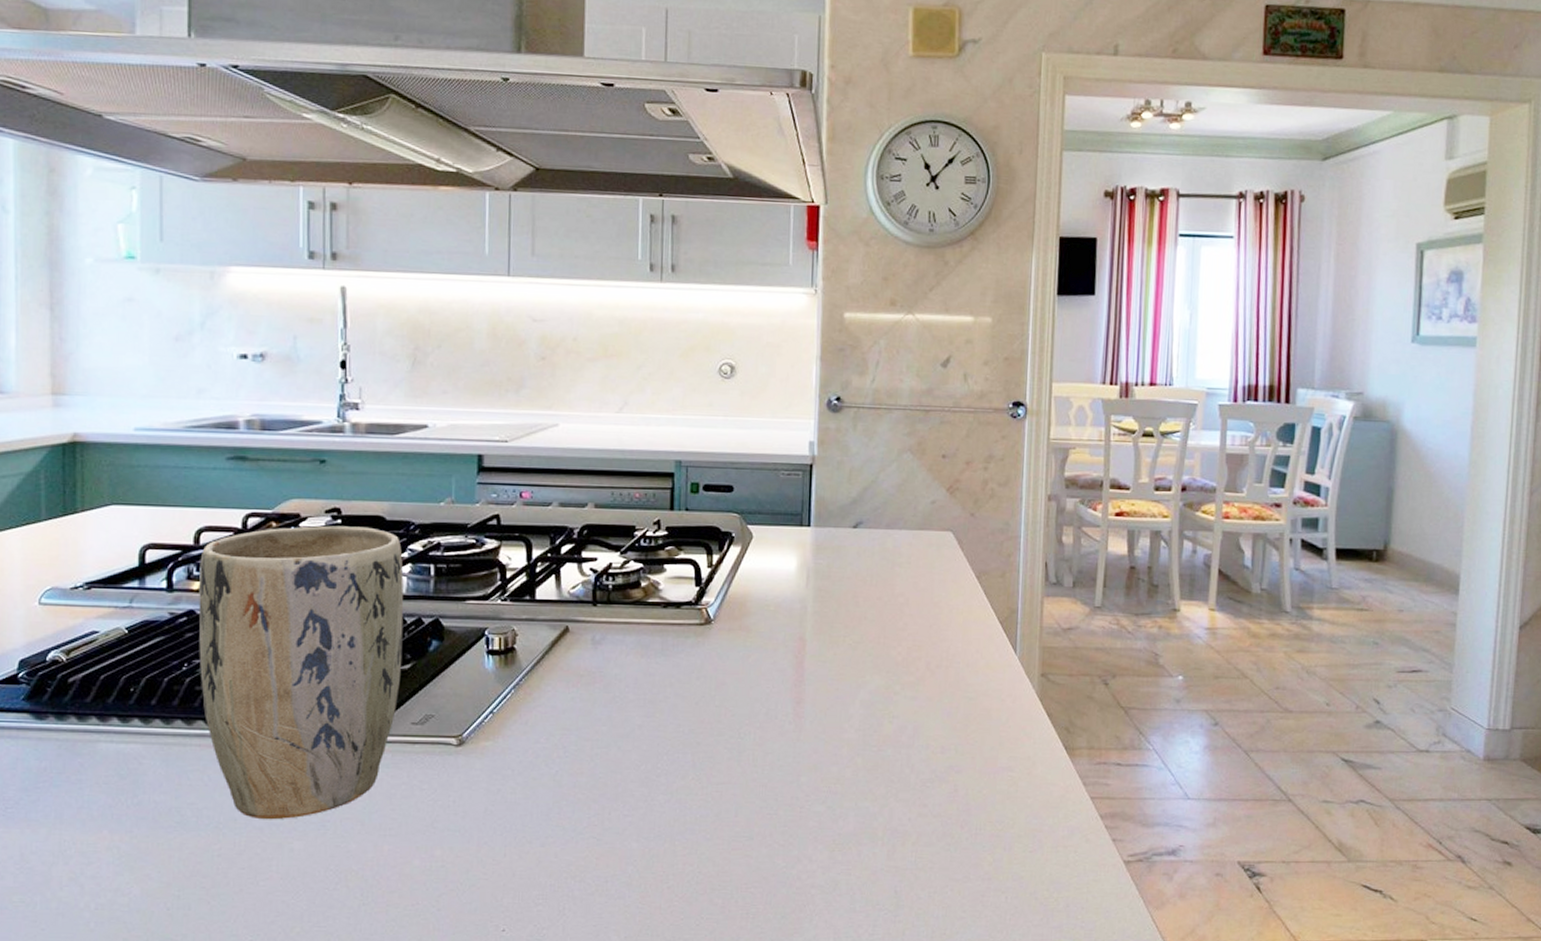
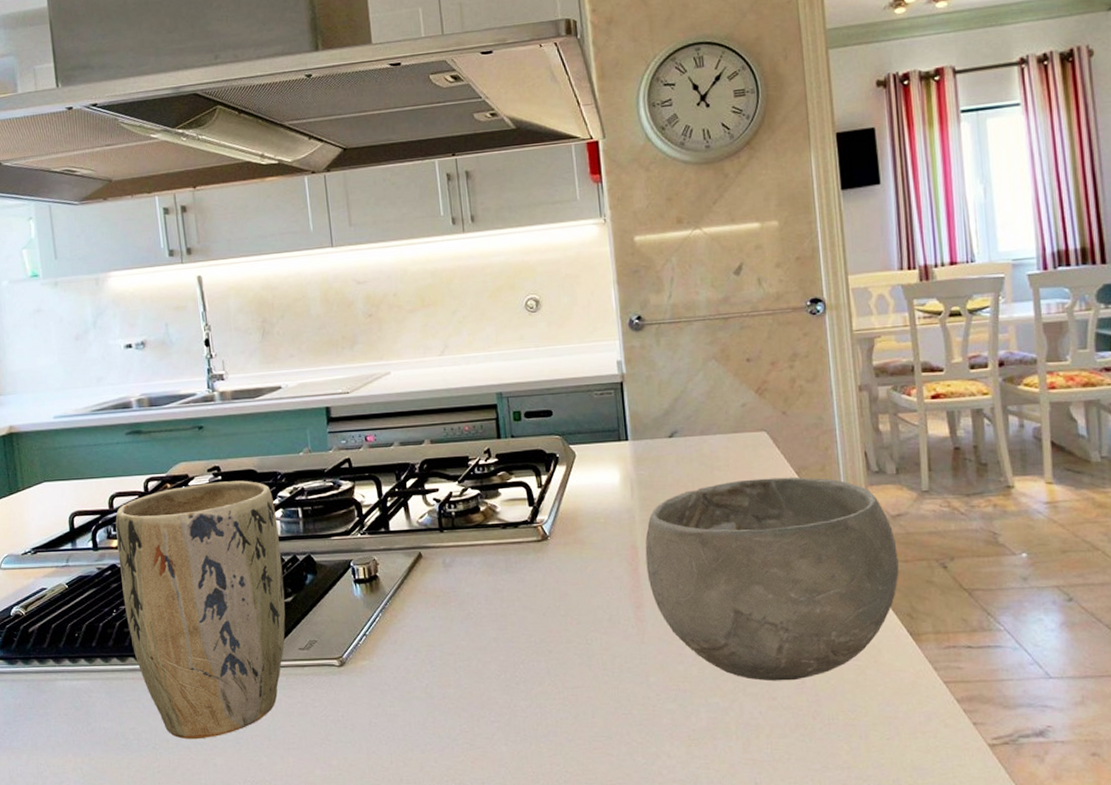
bowl: none [812,579,1064,788] -> present [645,476,899,681]

